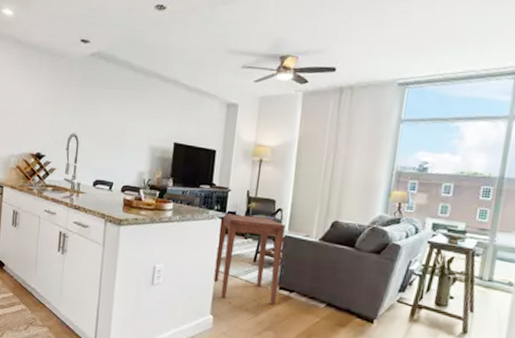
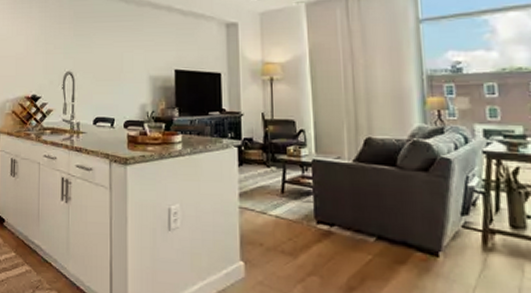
side table: present [213,213,285,304] -> none [237,141,315,242]

